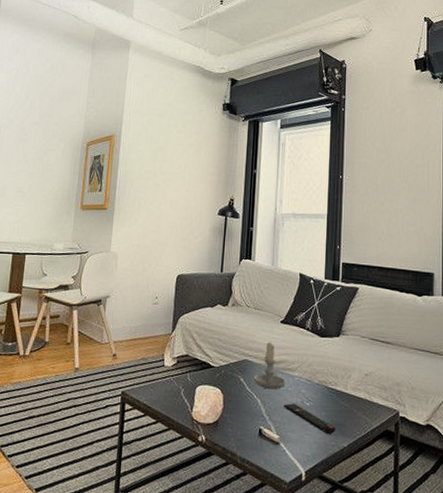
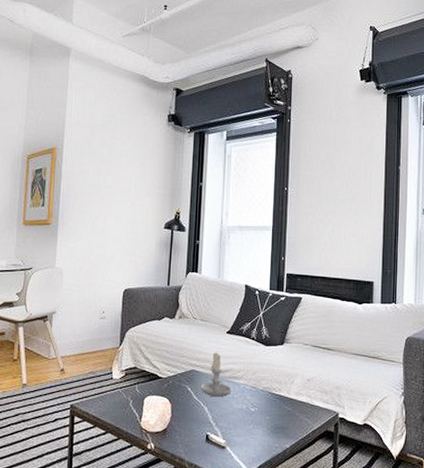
remote control: present [284,403,336,435] -> none [230,409,280,438]

